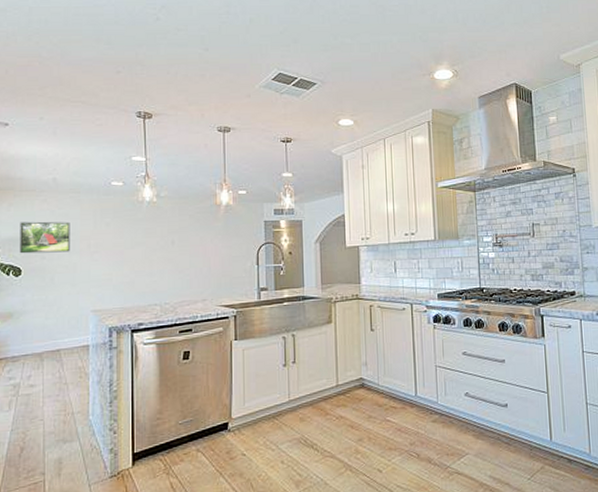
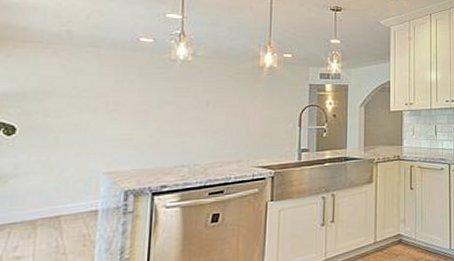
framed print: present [19,221,70,254] -> none [15,75,85,110]

